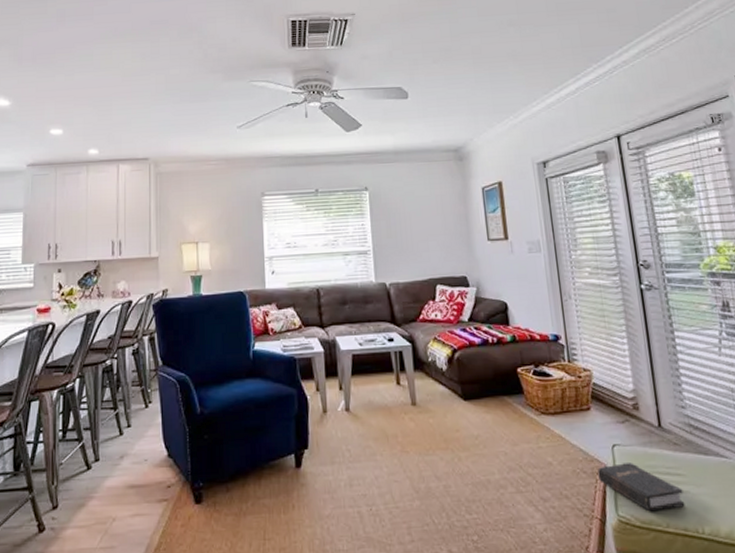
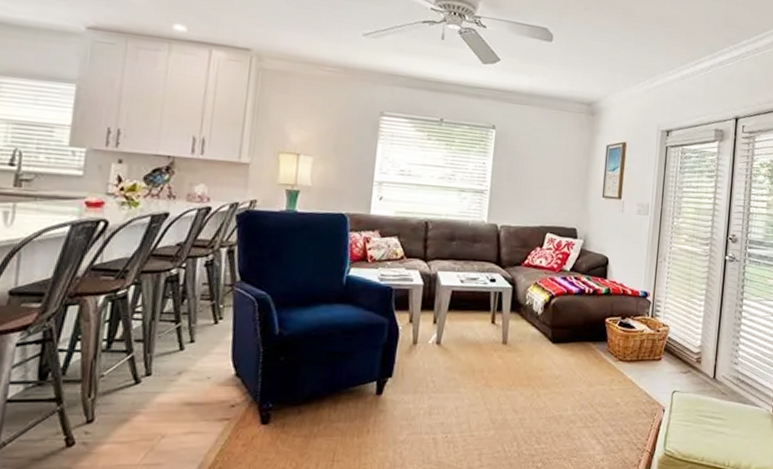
hardback book: present [597,463,685,512] -> none [656,407,721,448]

